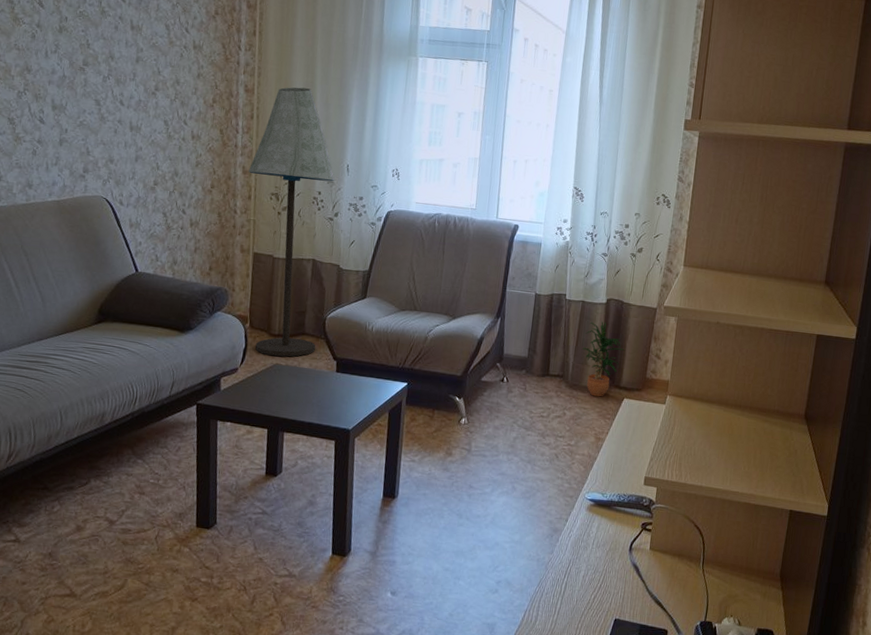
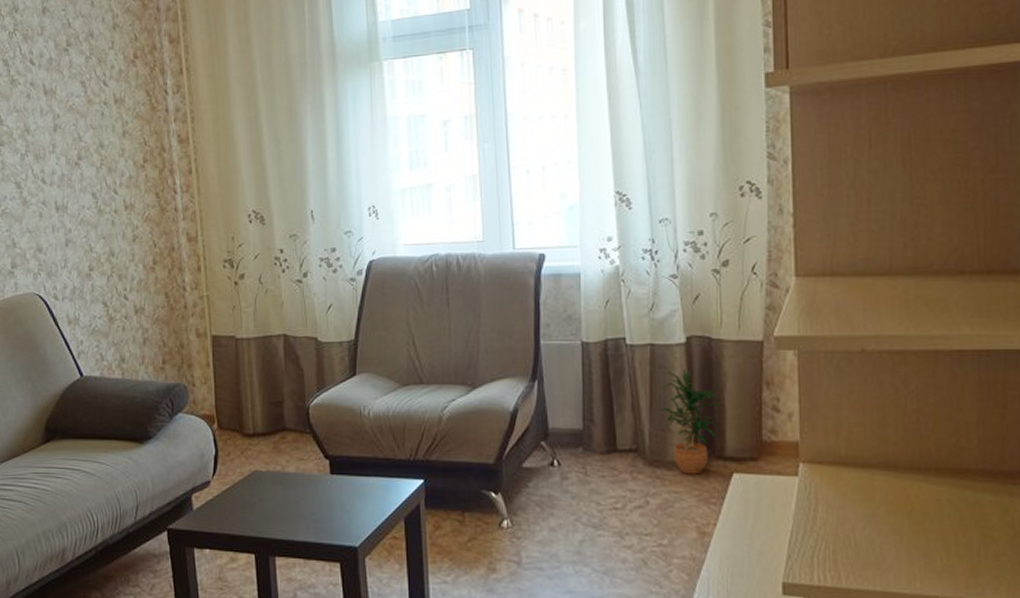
floor lamp: present [248,87,335,357] -> none [193,125,300,461]

